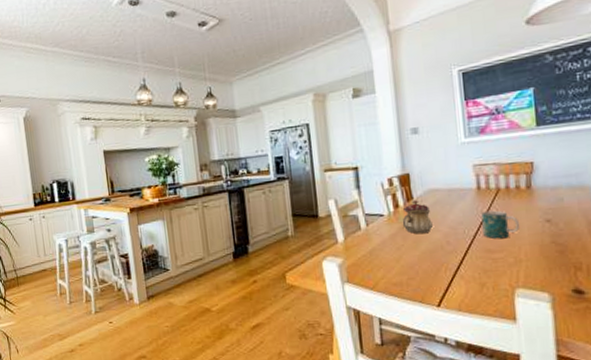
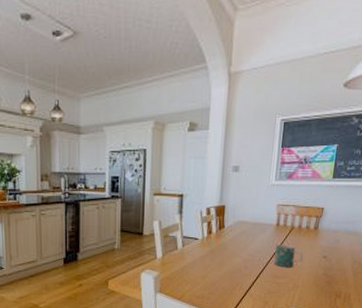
teapot: present [402,200,433,234] -> none [212,229,236,257]

